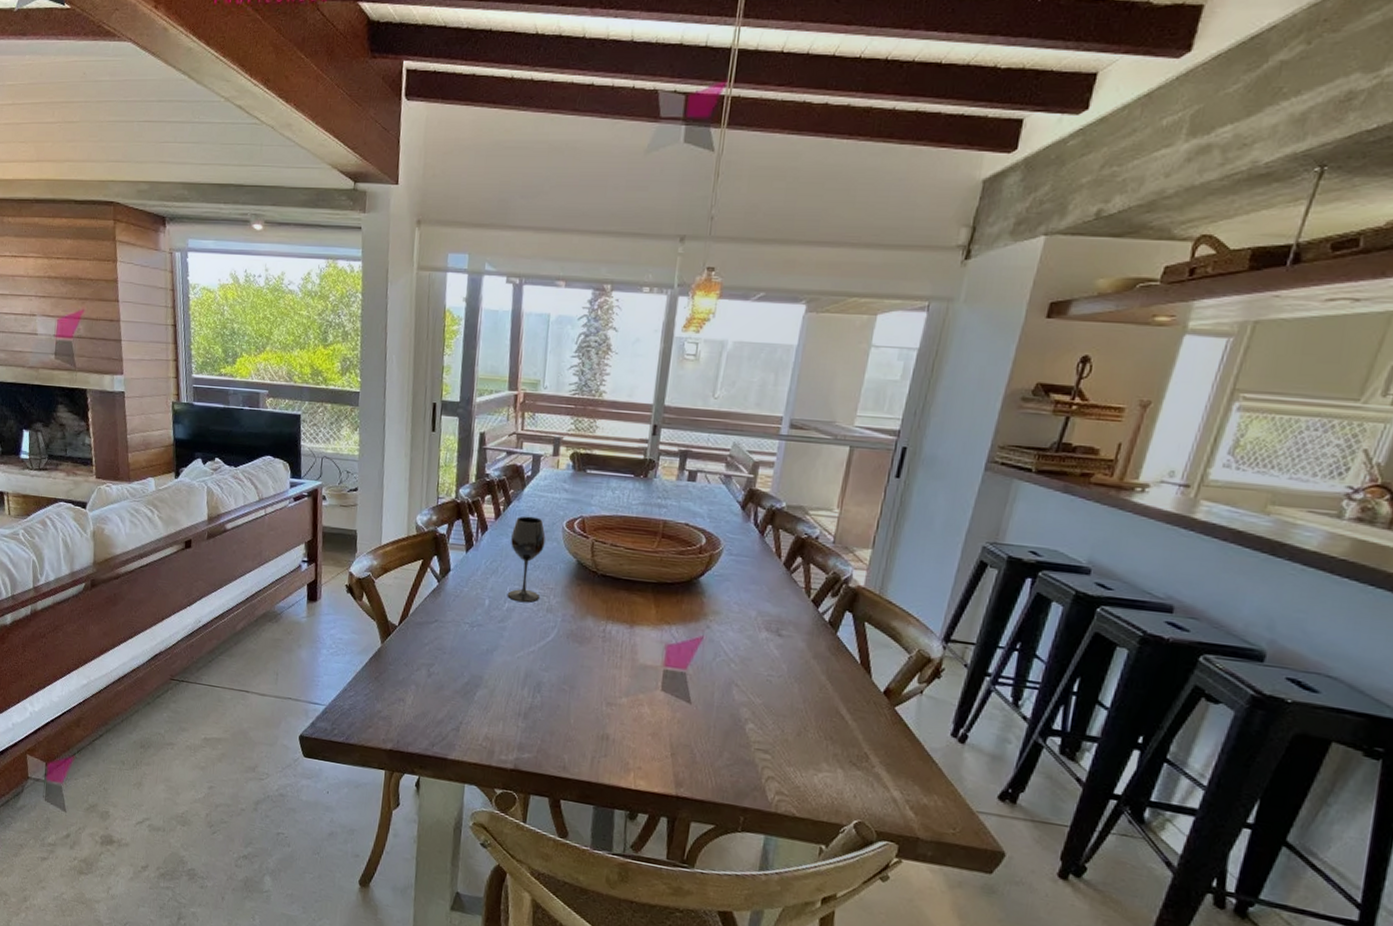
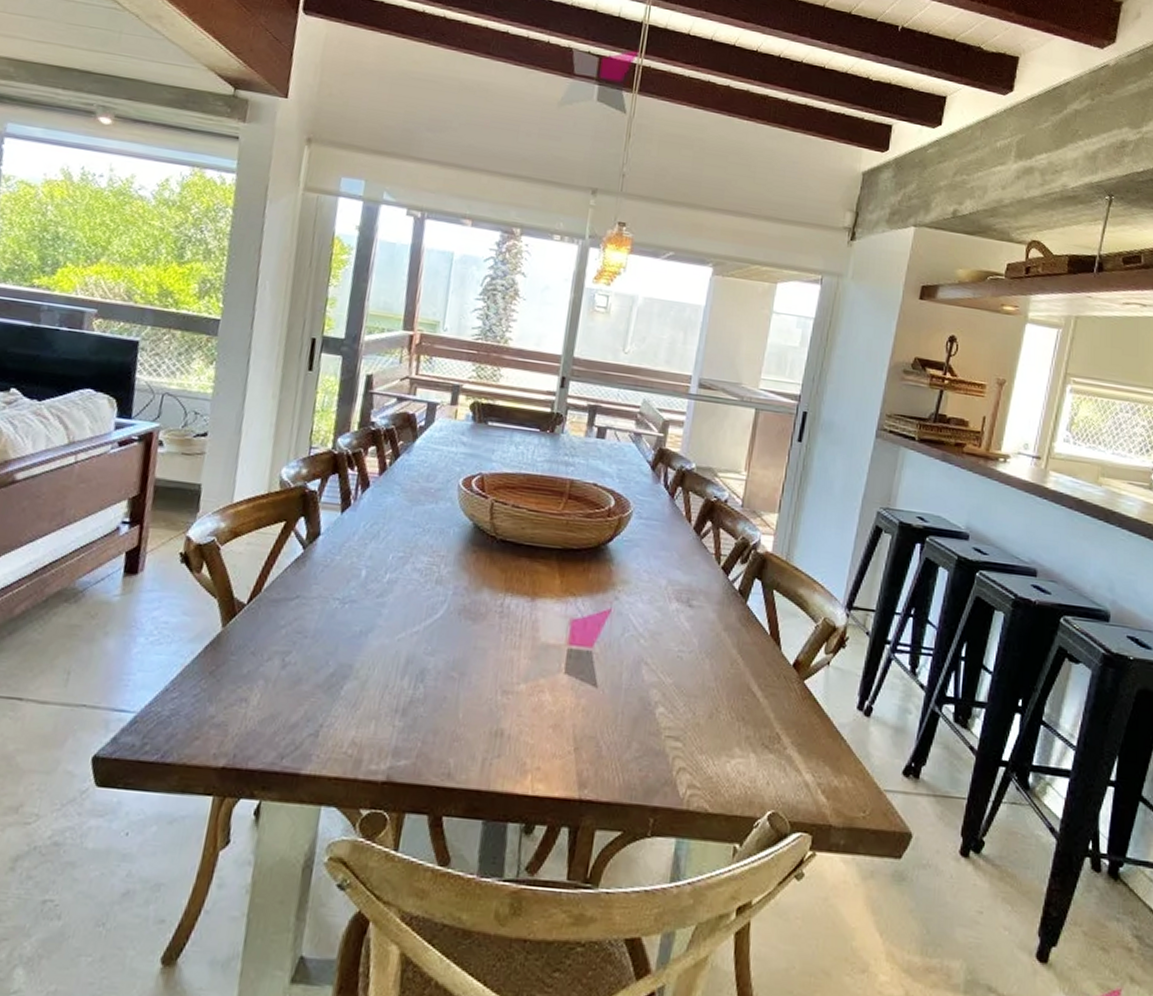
wineglass: present [507,516,546,603] -> none [388,471,438,573]

